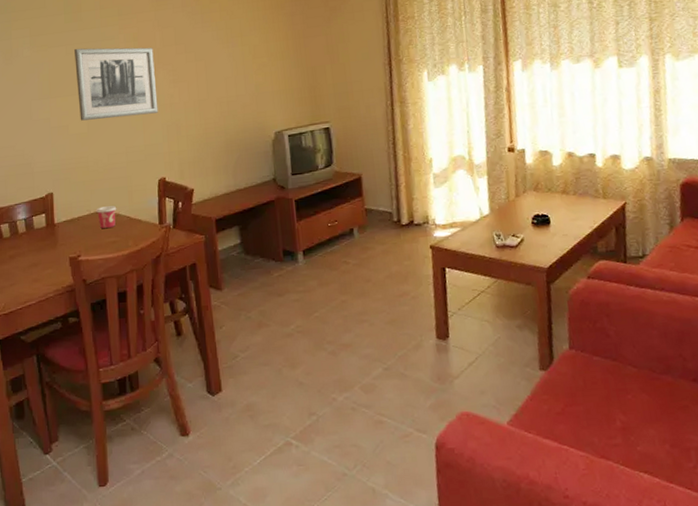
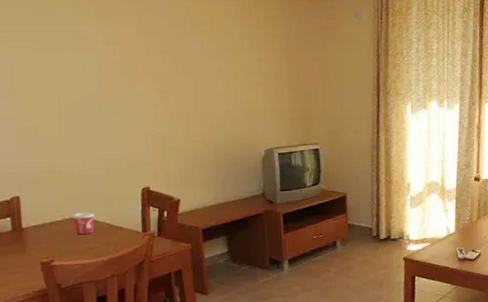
wall art: present [74,47,158,121] -> none [43,45,142,124]

